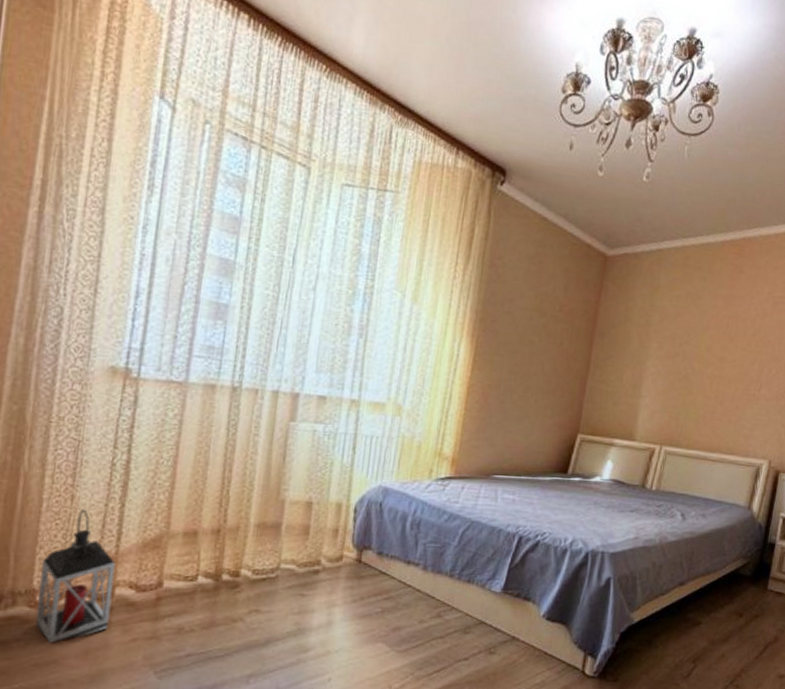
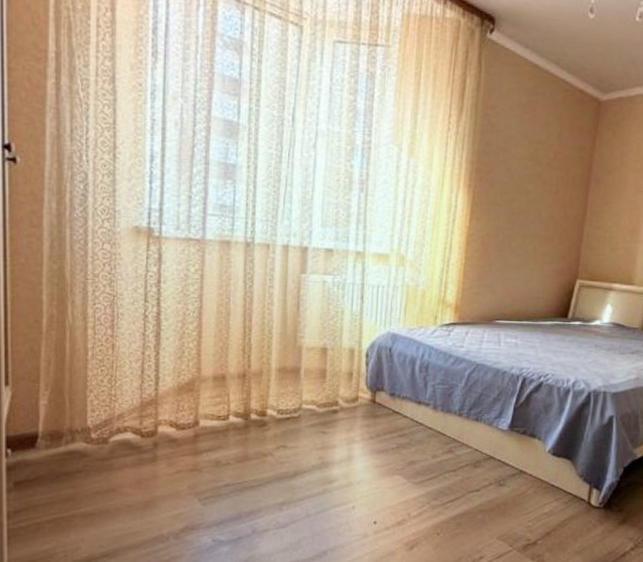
lantern: present [35,509,116,643] -> none [93,356,157,474]

